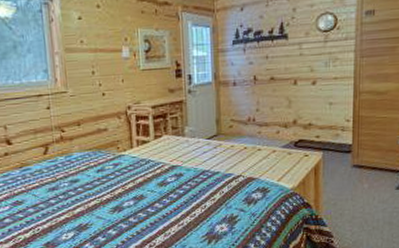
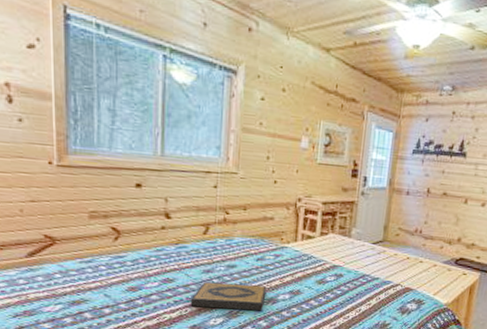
hardback book: none [41,195,112,225] -> present [190,282,267,311]

